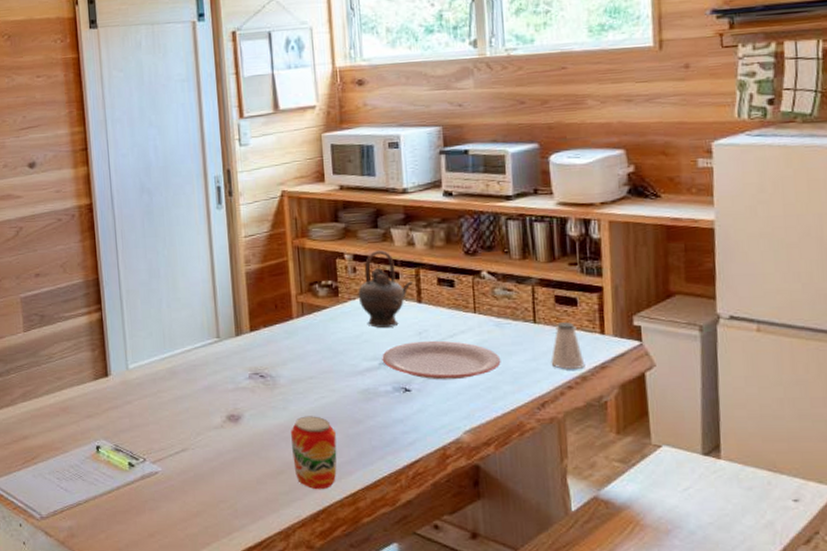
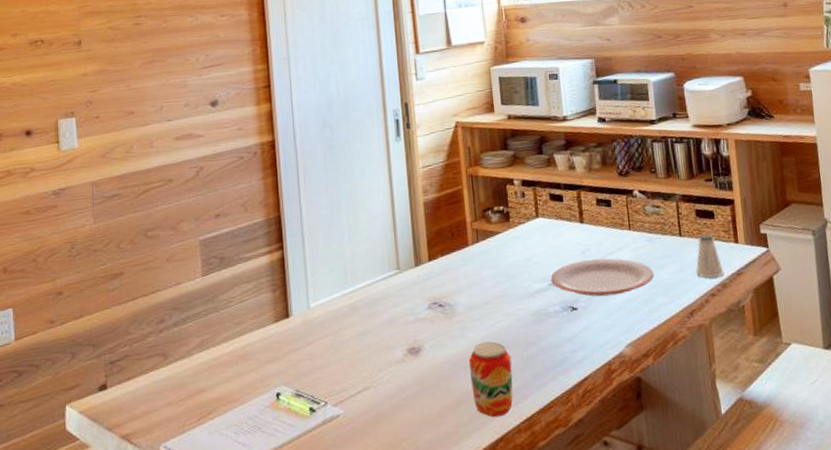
teapot: present [358,250,413,328] -> none [527,175,575,250]

